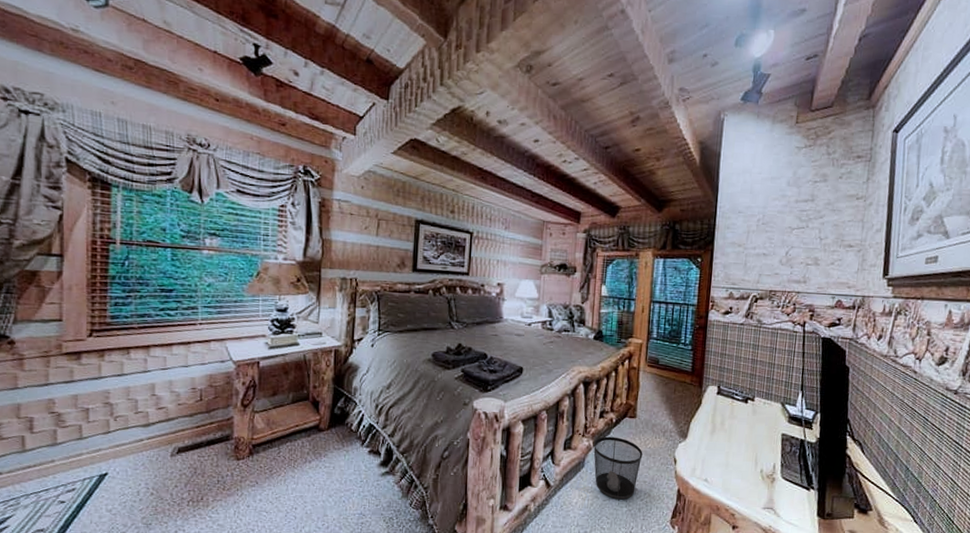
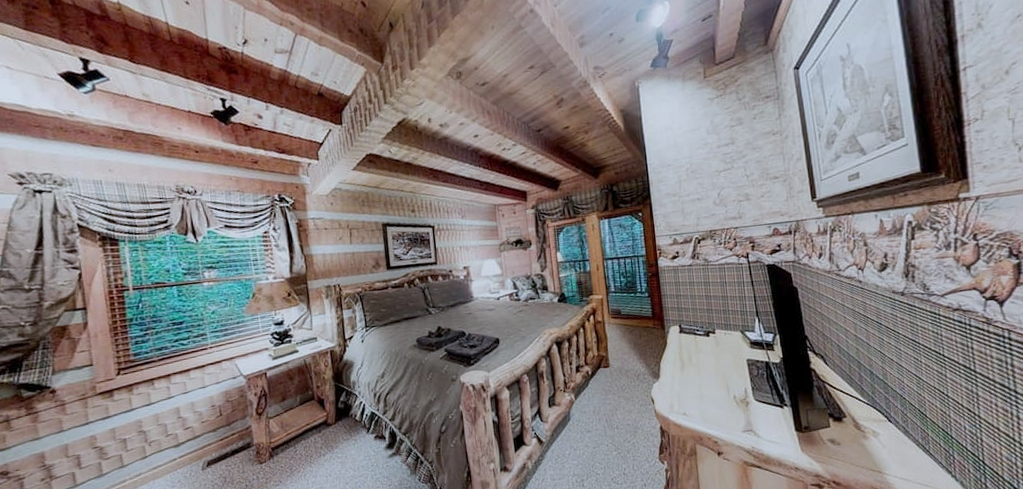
waste bin: present [593,436,643,500] -> none [575,387,622,445]

